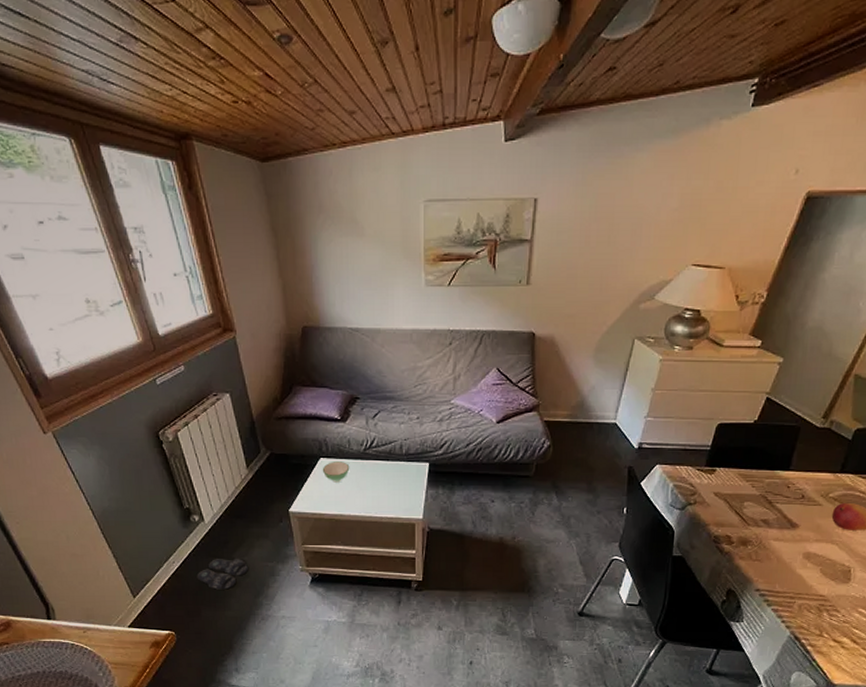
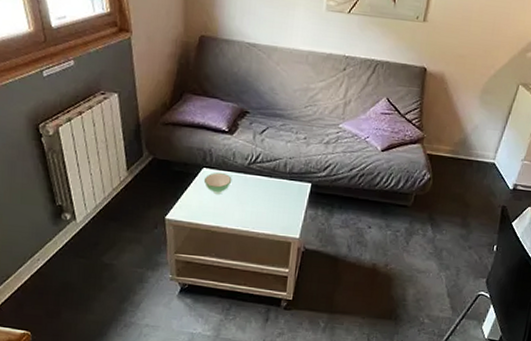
slippers: present [196,558,248,590] -> none [61,260,116,293]

